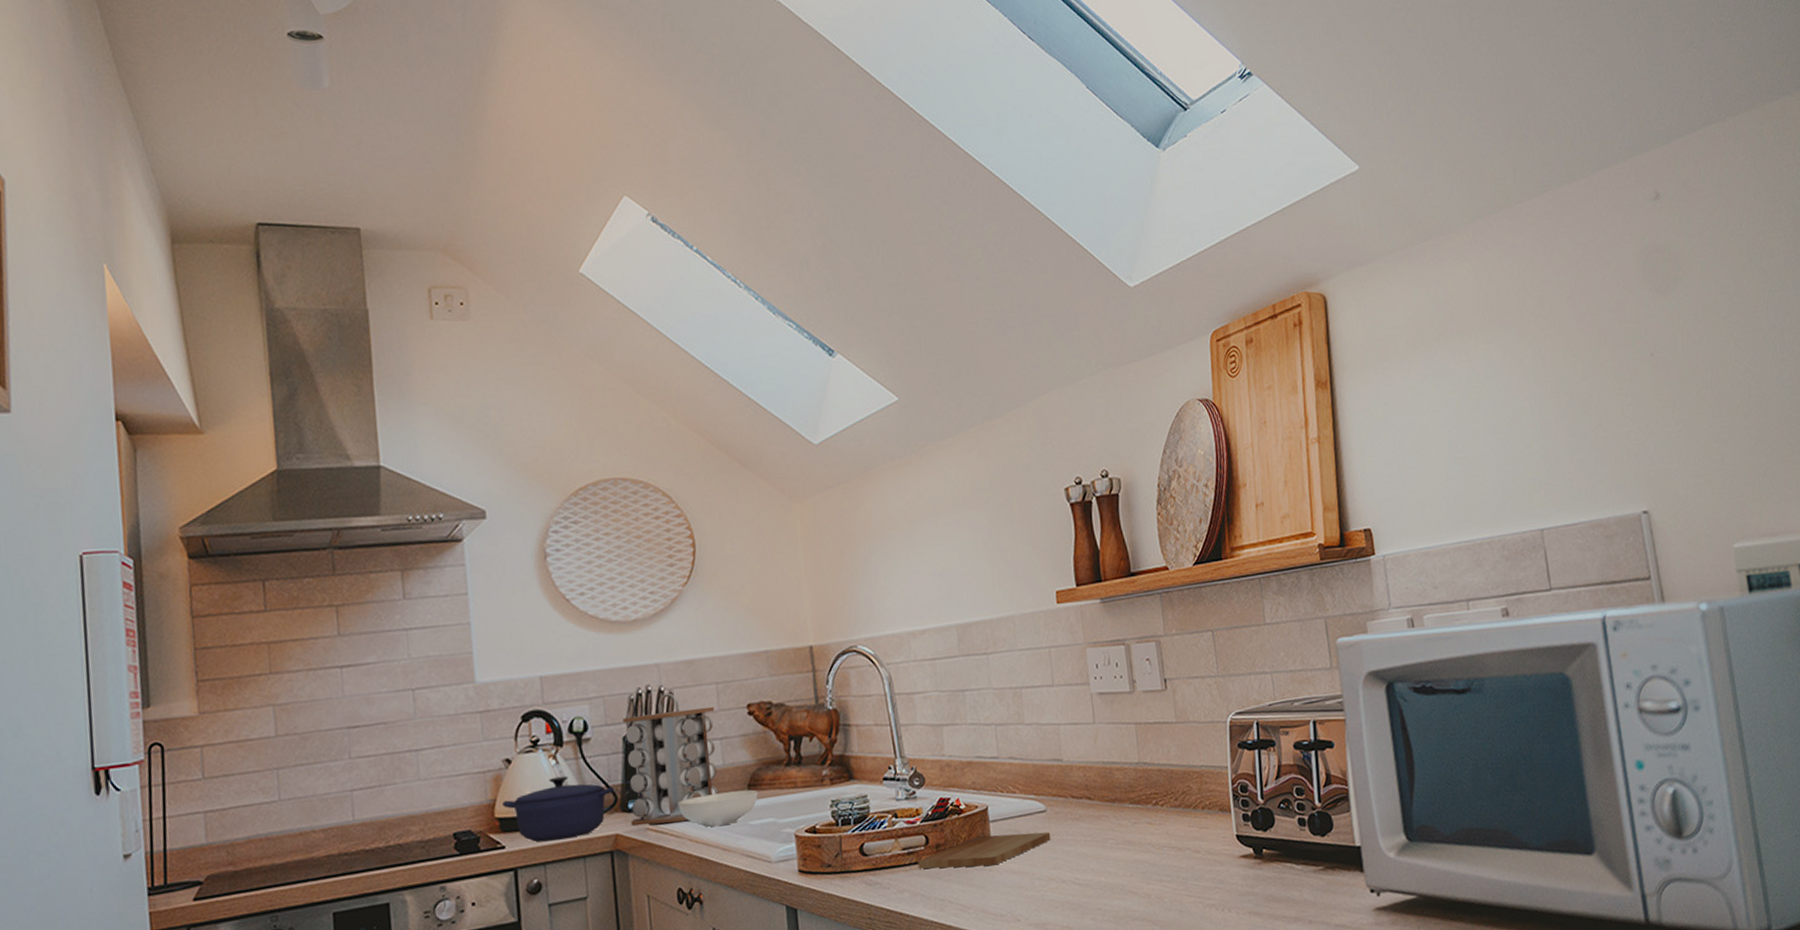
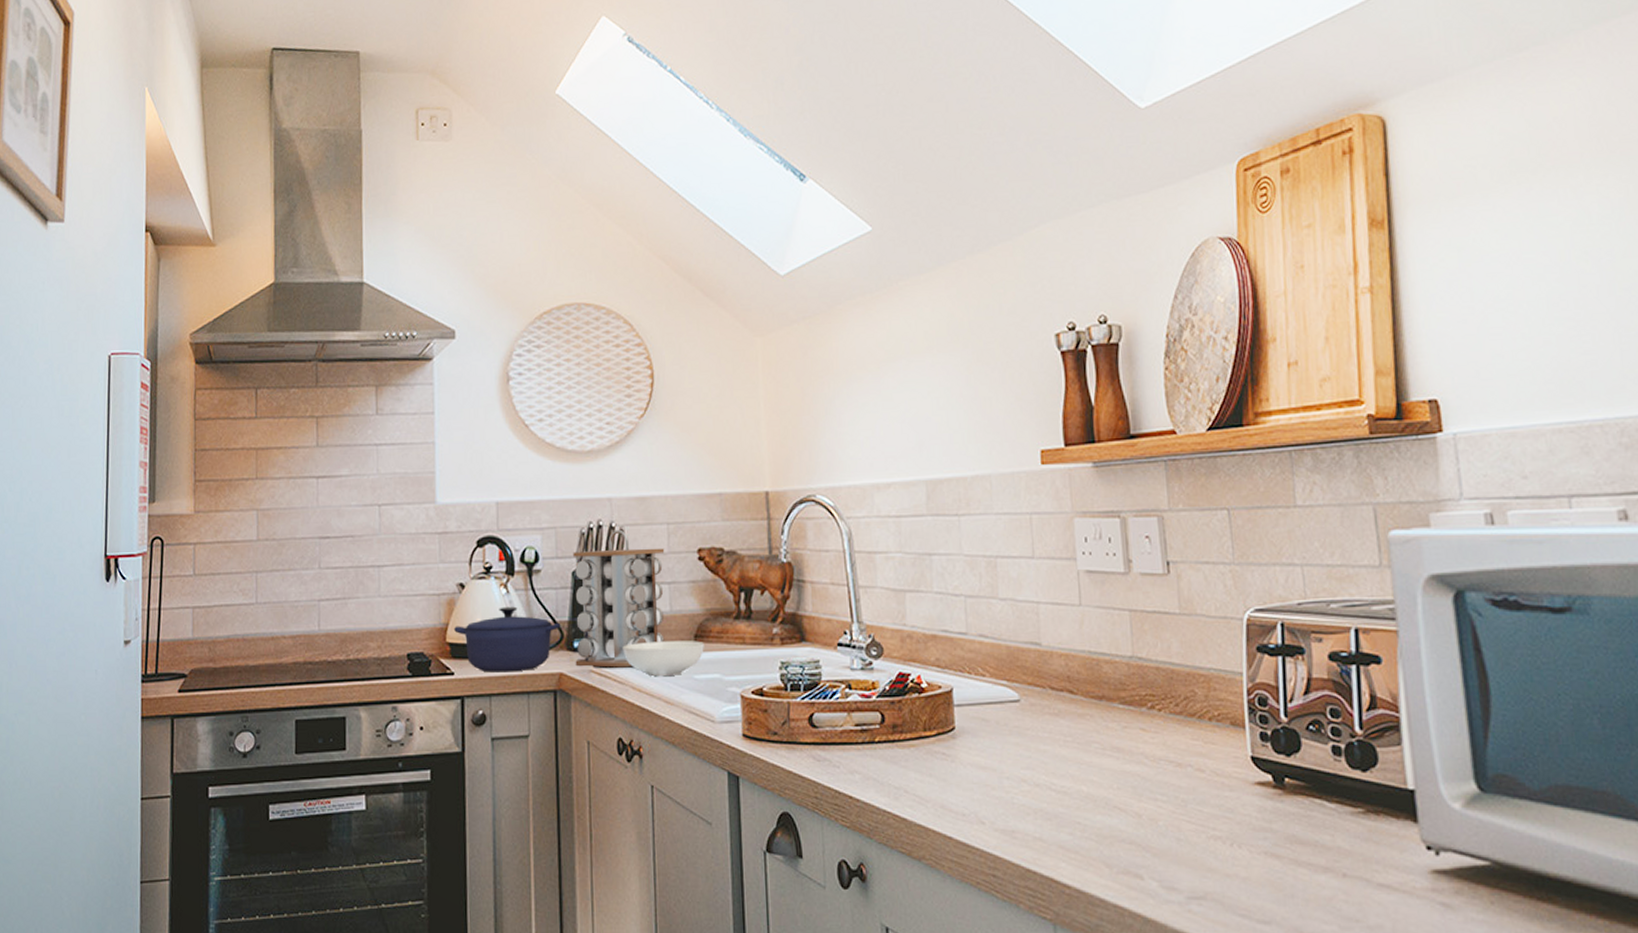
cutting board: present [917,831,1051,869] -> none [871,721,1024,756]

